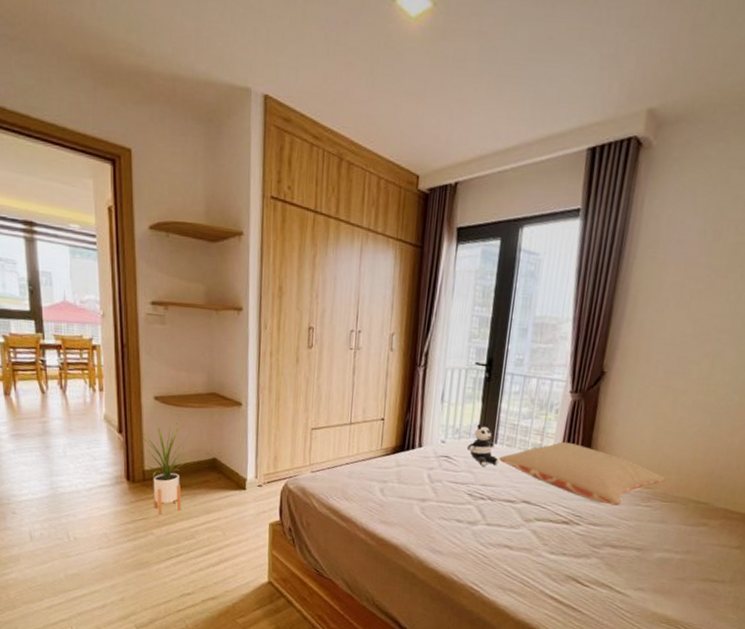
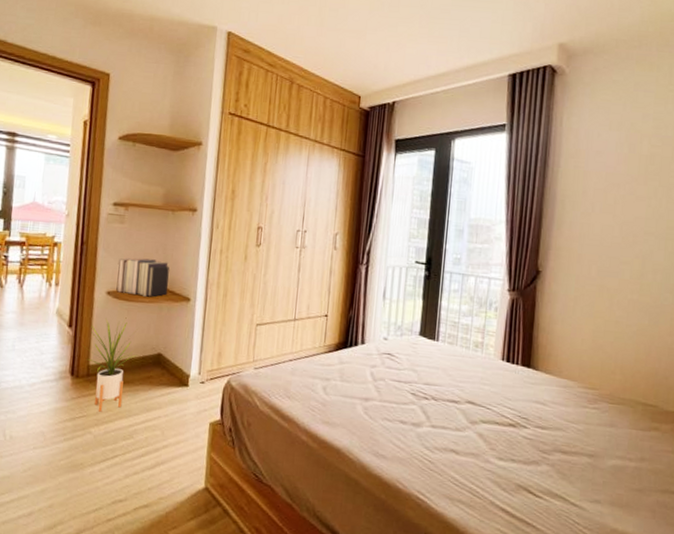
books: none [164,361,218,402] -> present [117,258,169,297]
stuffed animal: present [467,422,499,467] -> none [409,320,442,366]
pillow: present [499,441,666,506] -> none [442,339,611,407]

